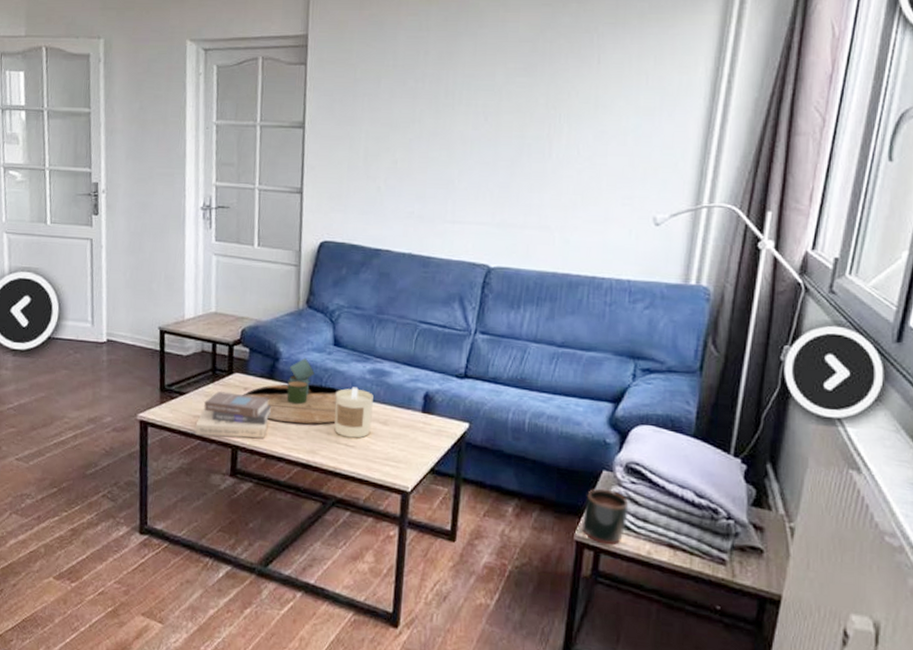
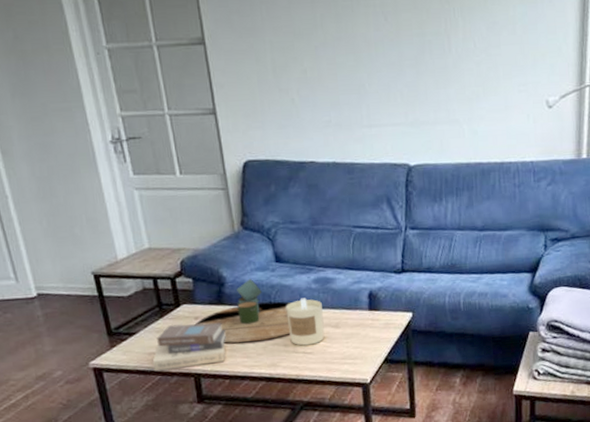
mug: present [581,488,629,544] -> none [517,347,554,392]

